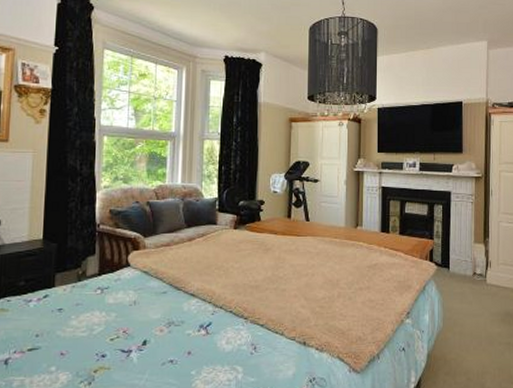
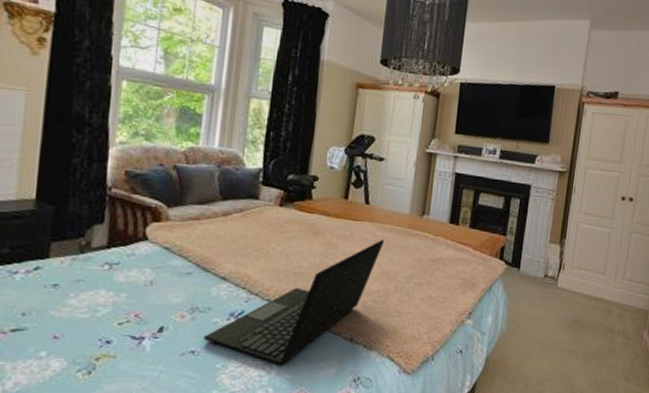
laptop: none [179,250,326,371] -> present [203,239,385,366]

